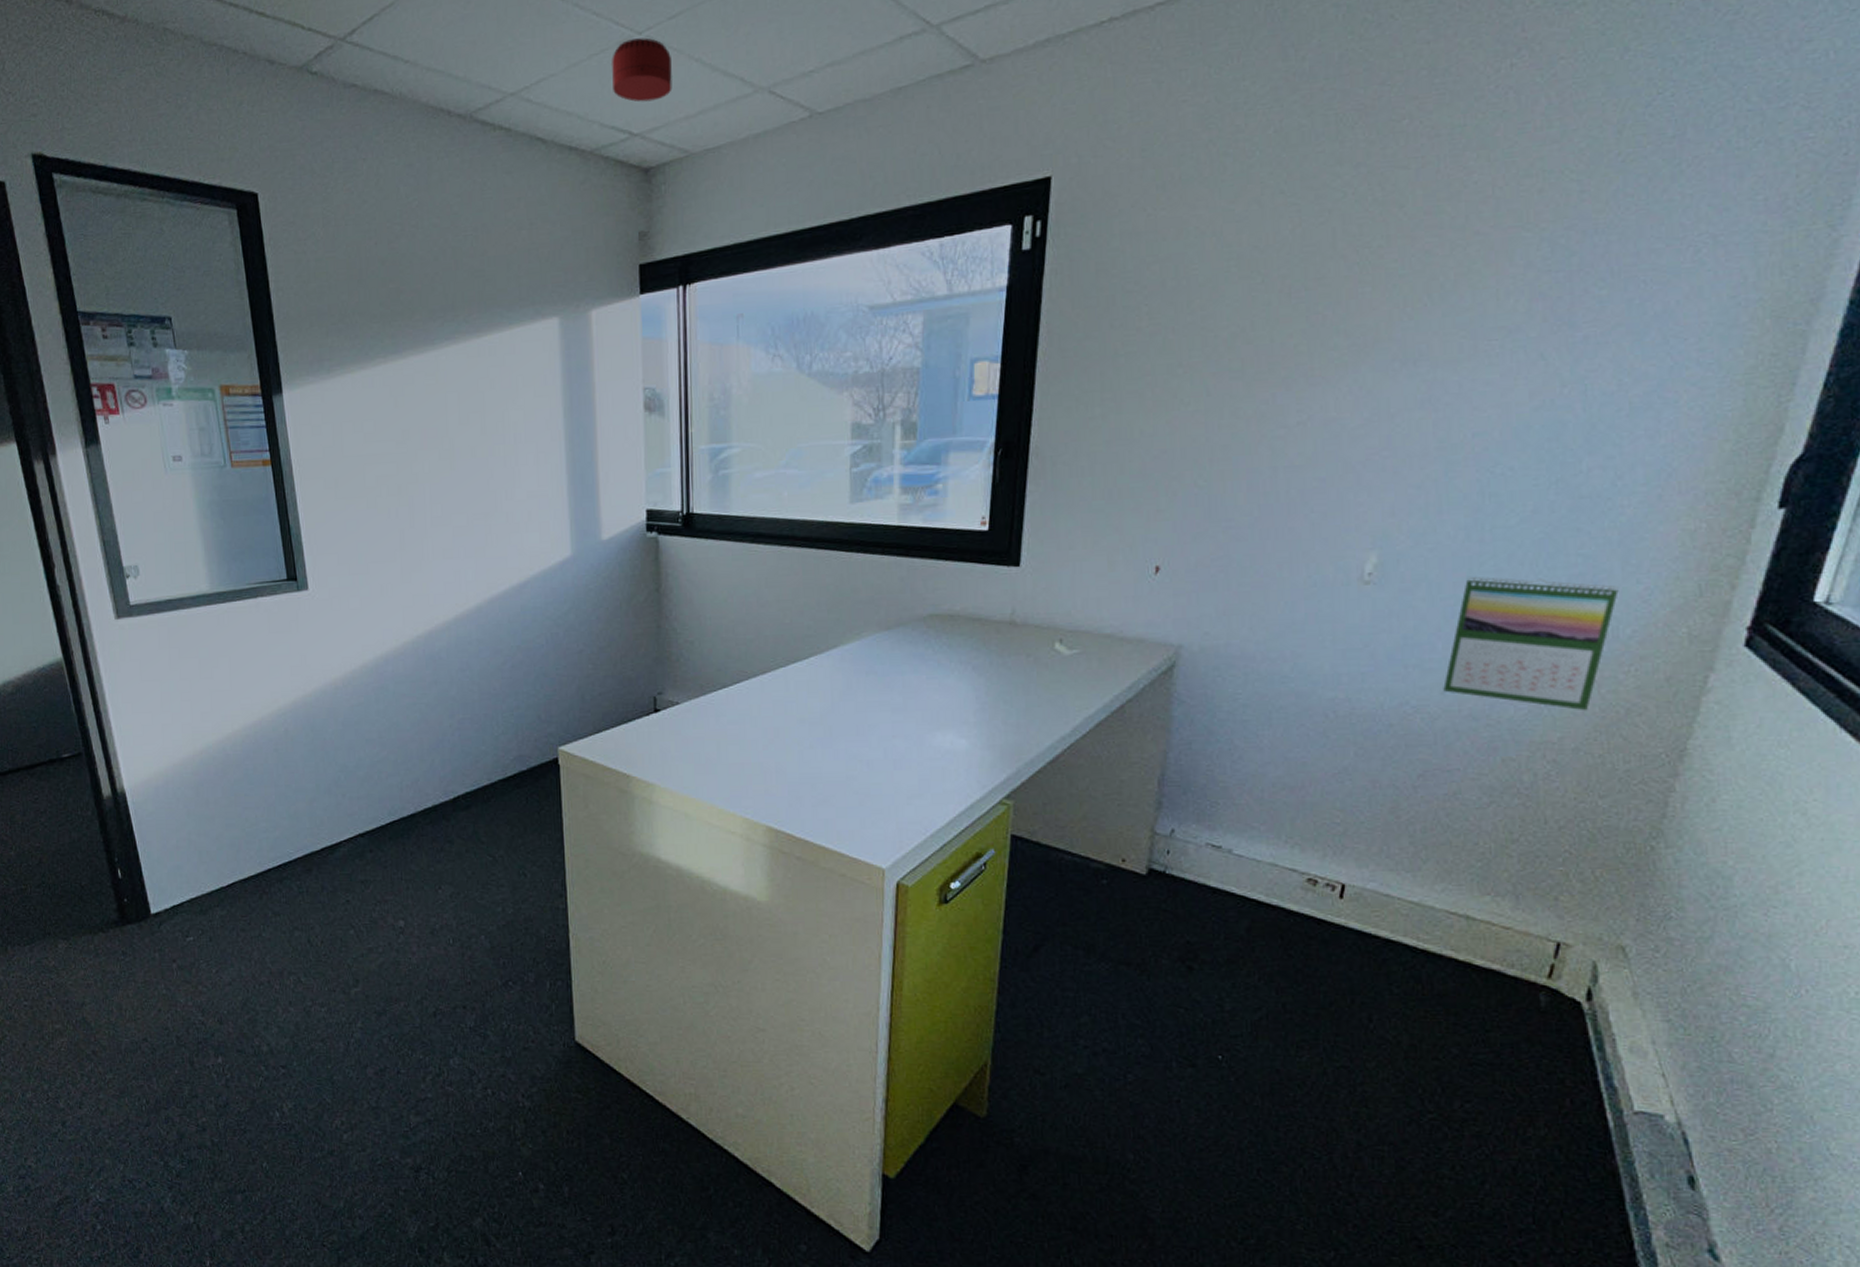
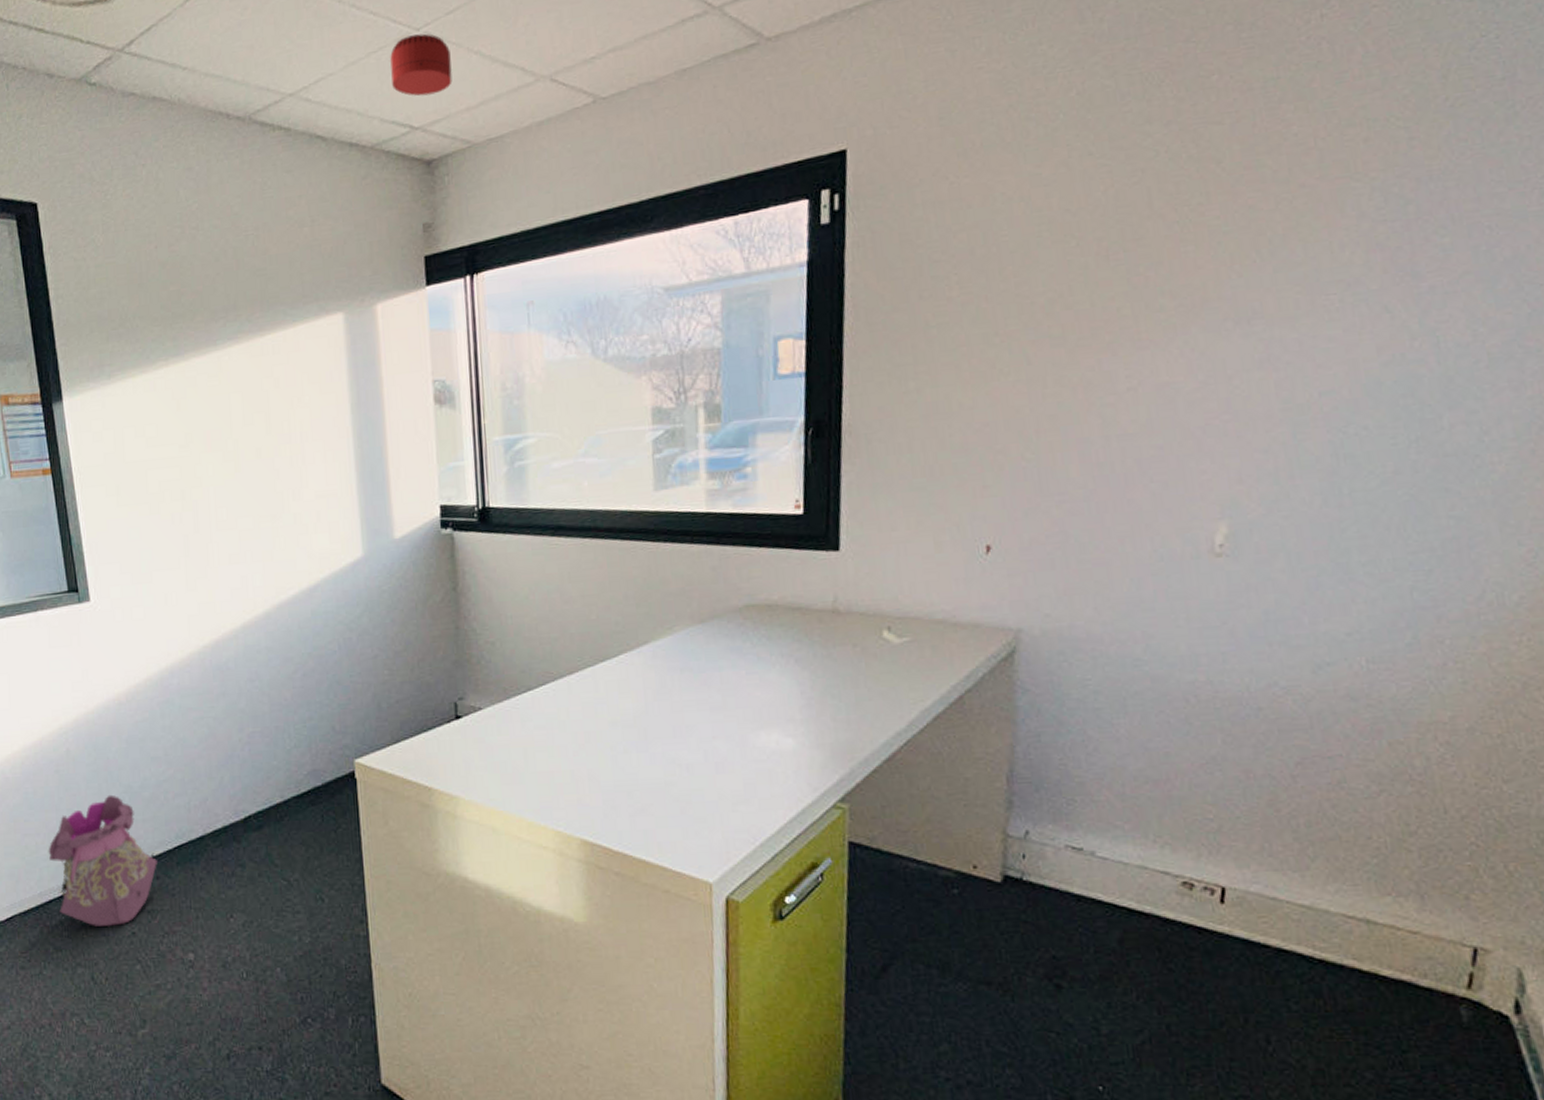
backpack: none [267,773,371,894] -> present [48,794,157,926]
calendar: present [1443,576,1619,711] -> none [1314,543,1499,687]

